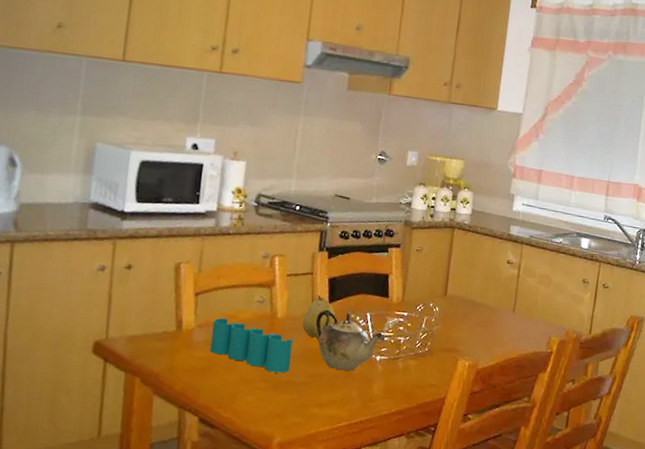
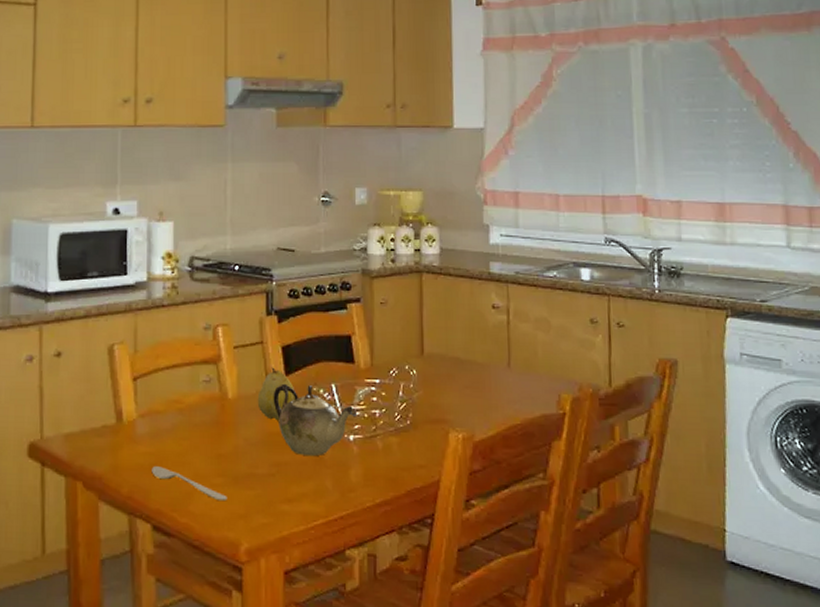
spoon: none [203,369,267,402] -> present [152,466,227,502]
pen holder: present [210,317,293,373] -> none [156,404,249,465]

